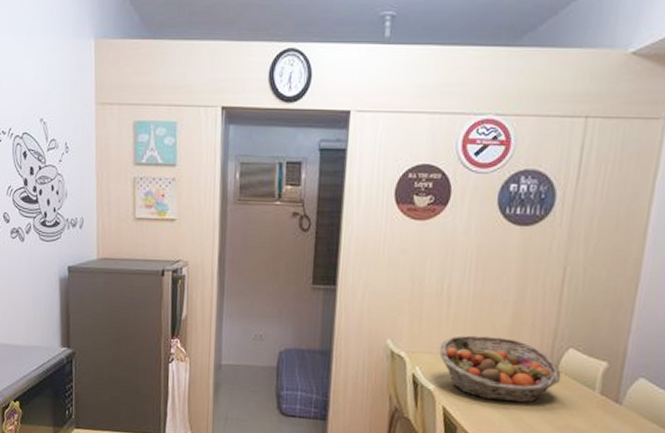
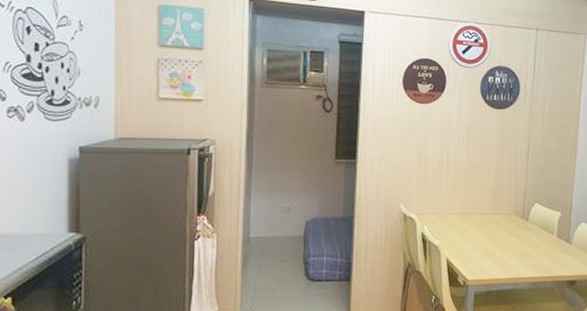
fruit basket: present [439,335,561,403] -> none [442,197,531,250]

